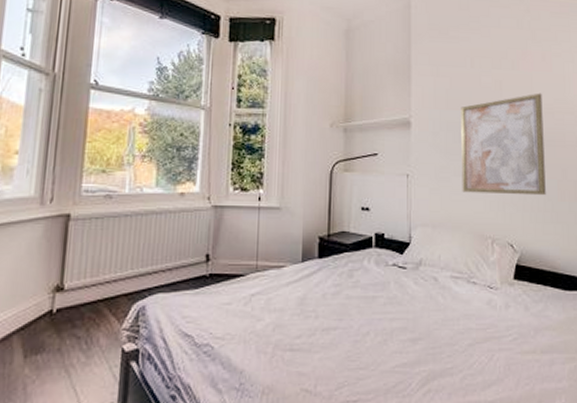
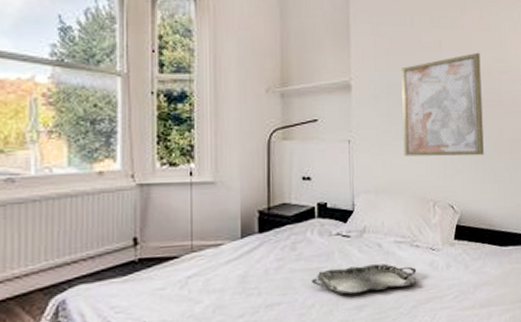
serving tray: none [366,298,474,326] -> present [311,263,417,295]

